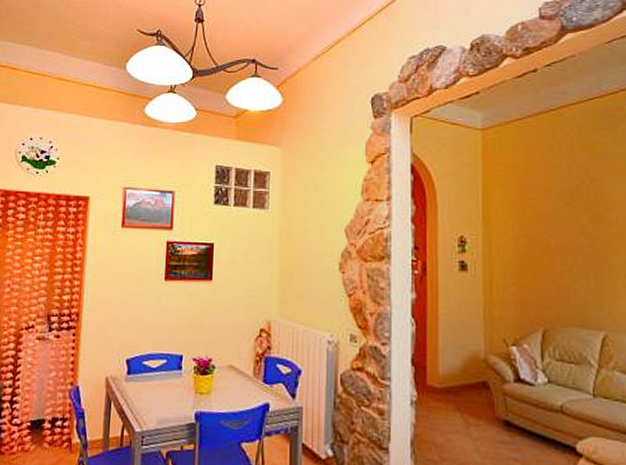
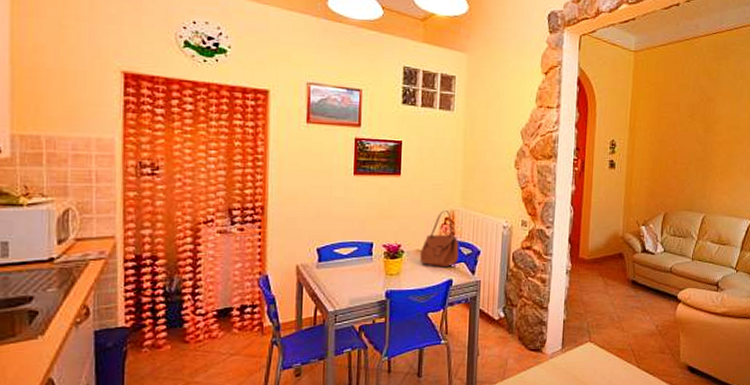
handbag: none [233,321,277,388] -> present [420,211,459,268]

